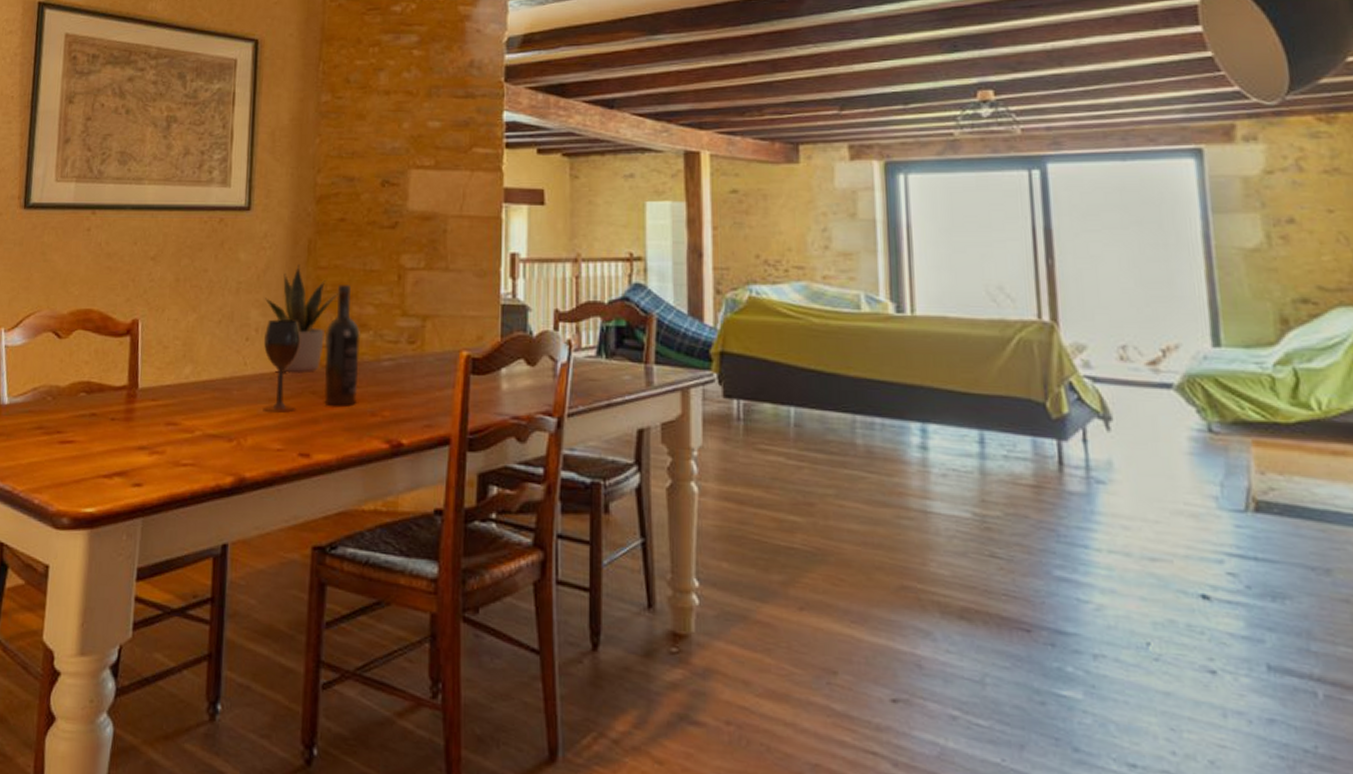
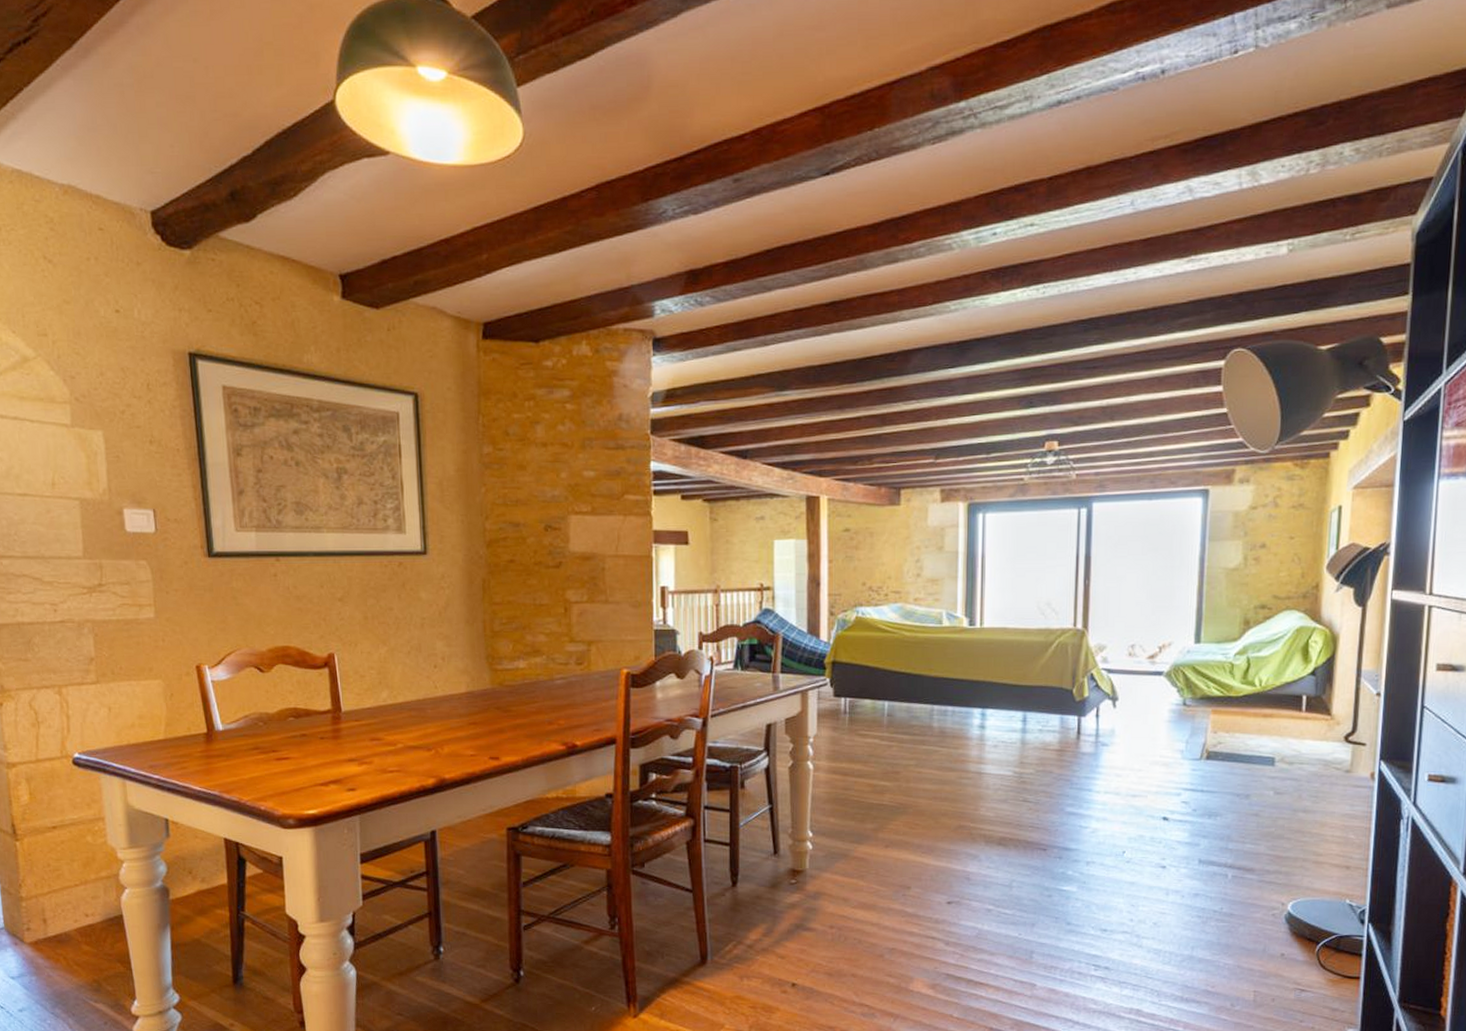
wine glass: present [262,319,301,414] -> none [449,649,484,727]
potted plant: present [265,264,339,375] -> none [448,601,514,694]
wine bottle: present [323,285,361,408] -> none [504,618,536,719]

